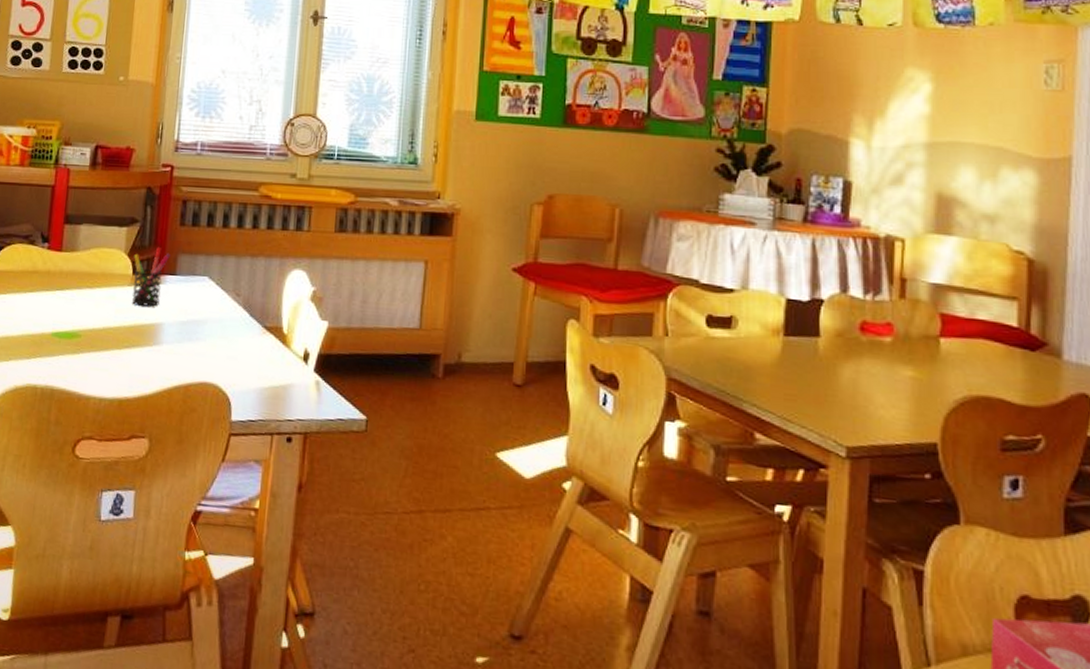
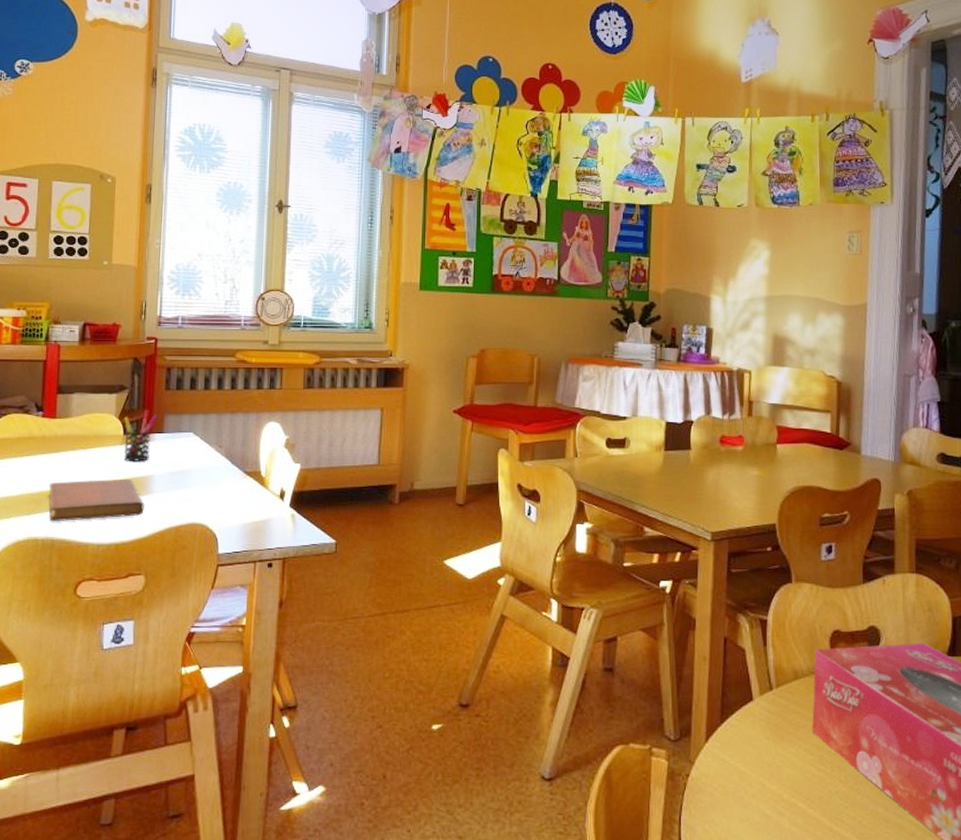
notebook: none [49,324,152,370] -> present [49,478,144,522]

